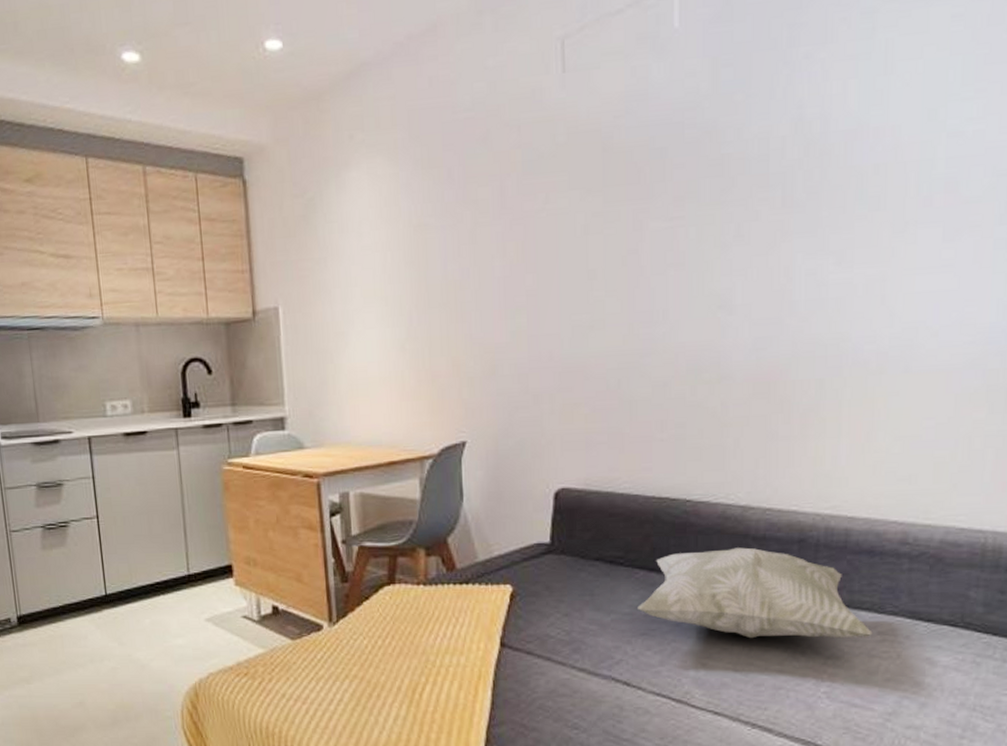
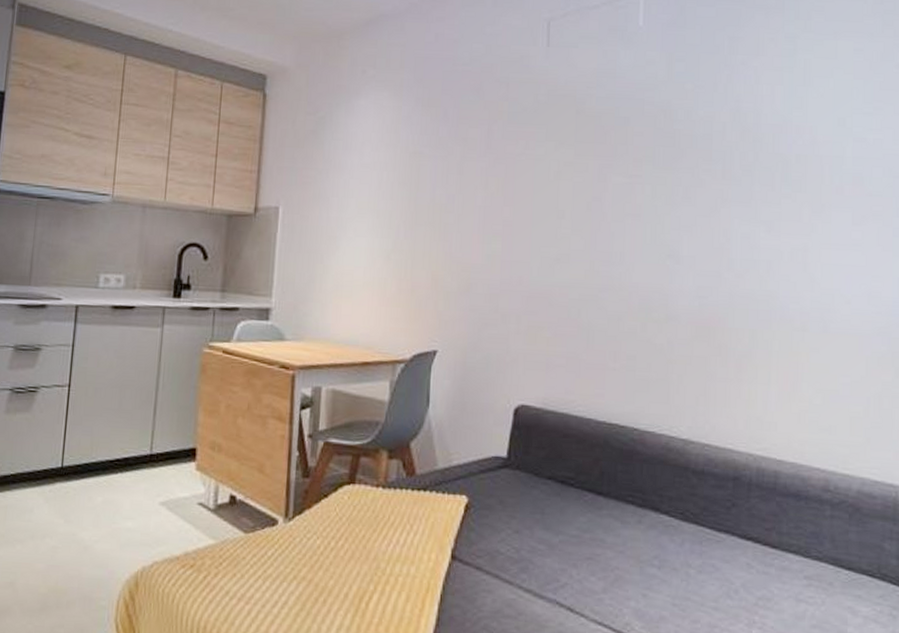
decorative pillow: present [638,547,873,639] -> none [585,479,800,581]

